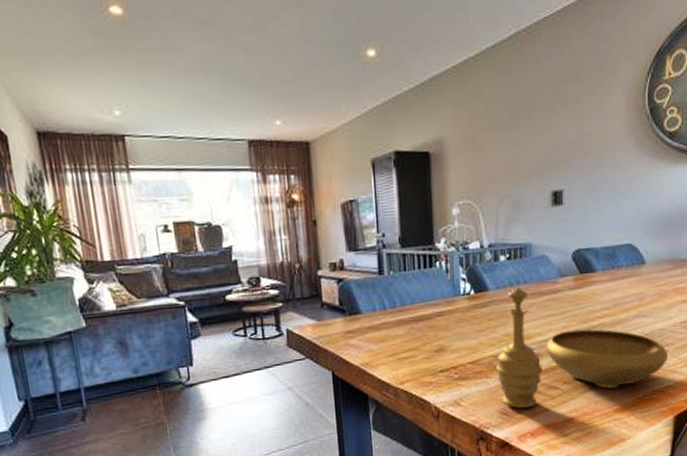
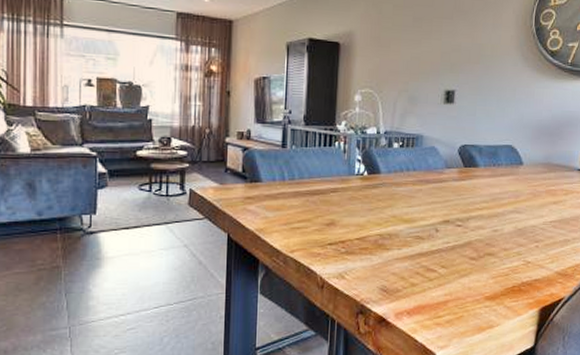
decorative bowl: present [495,288,669,409] -> none [380,174,538,287]

